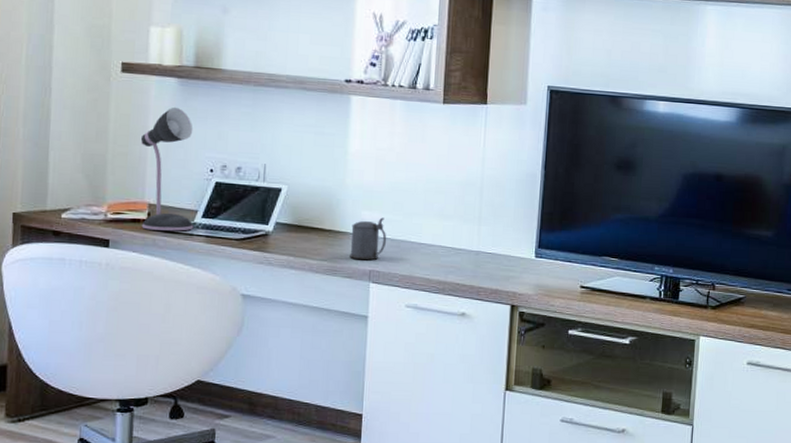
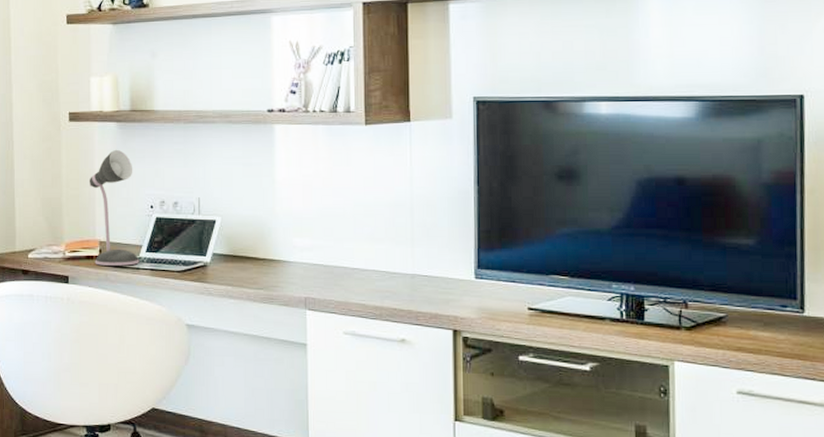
beer stein: present [350,217,387,261] -> none [284,244,320,288]

